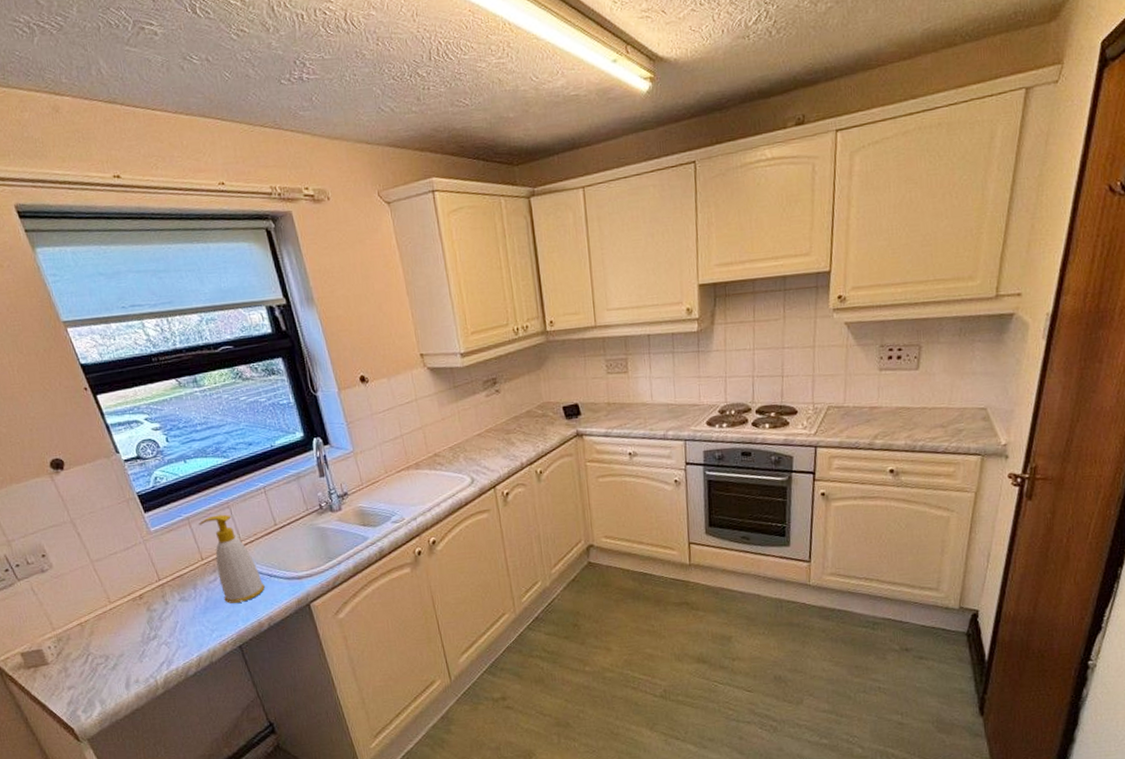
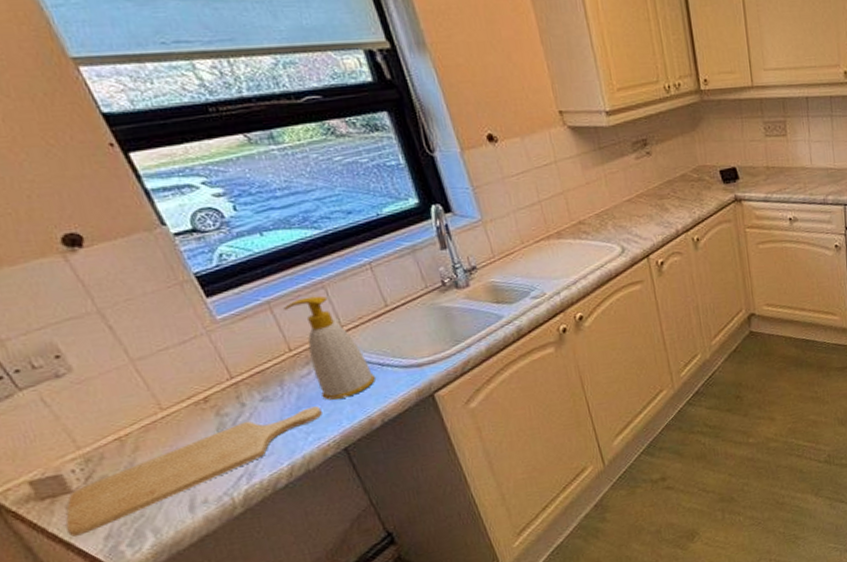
chopping board: none [43,608,224,700] -> present [66,406,322,537]

